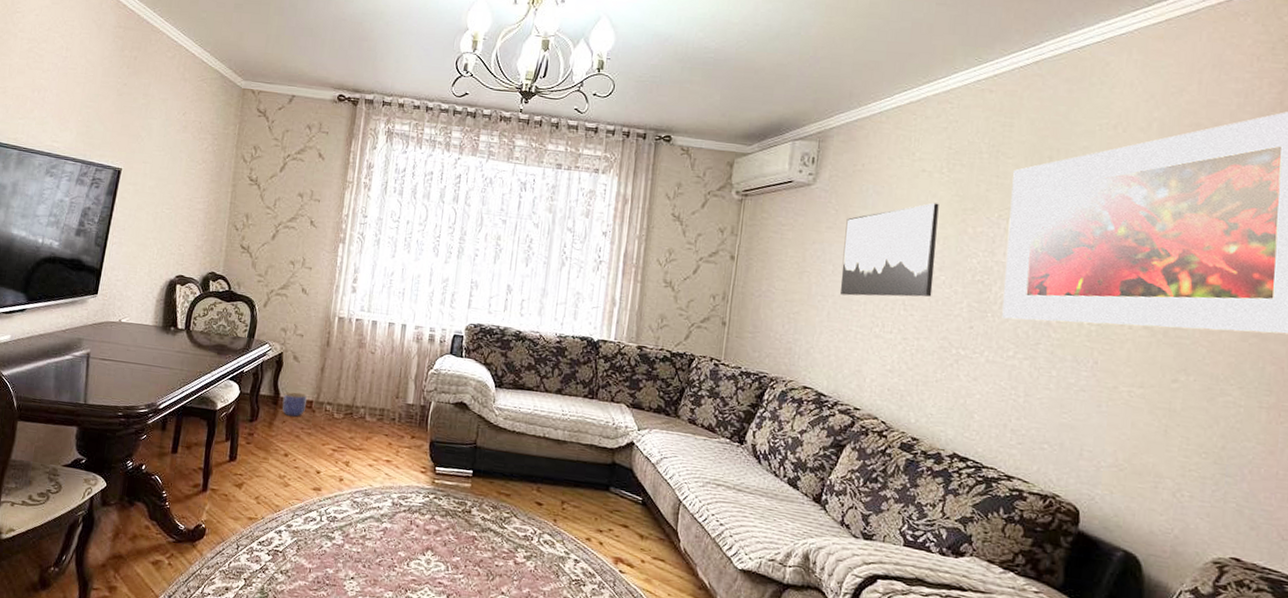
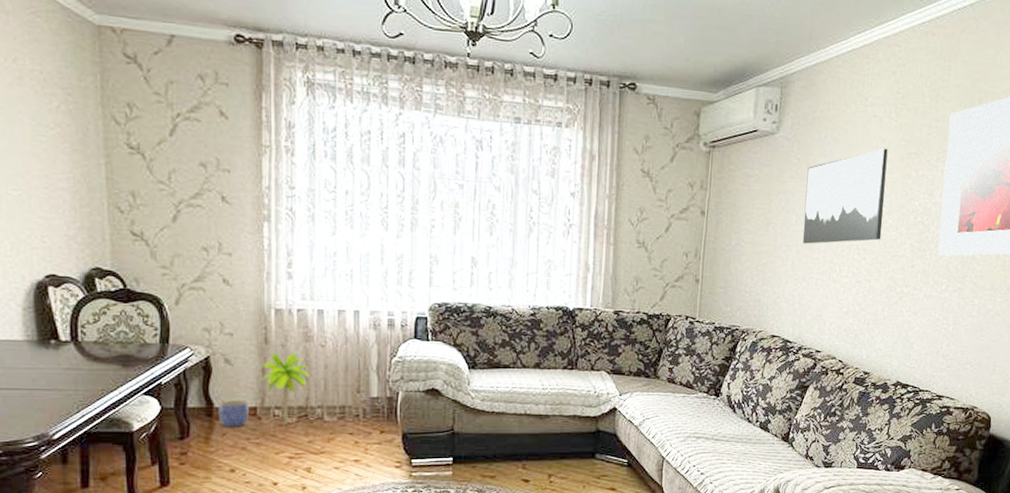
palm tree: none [320,355,359,421] -> present [261,352,310,426]

